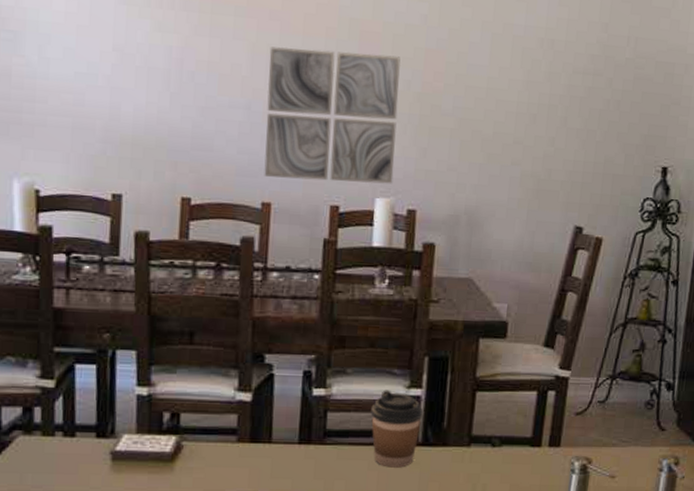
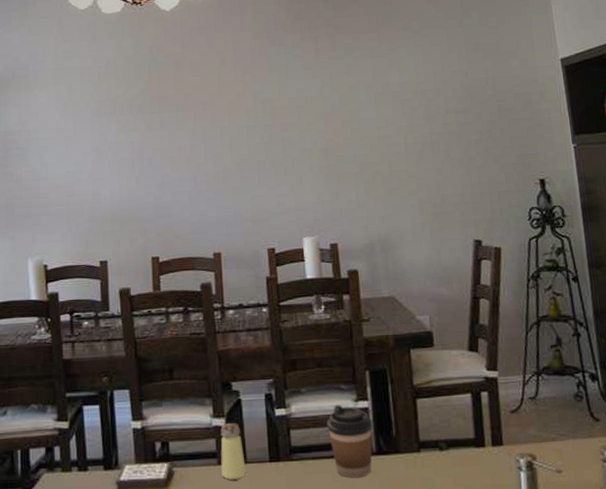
saltshaker: none [240,398,270,459] -> present [221,422,246,480]
wall art: present [264,47,401,184] -> none [205,122,315,232]

